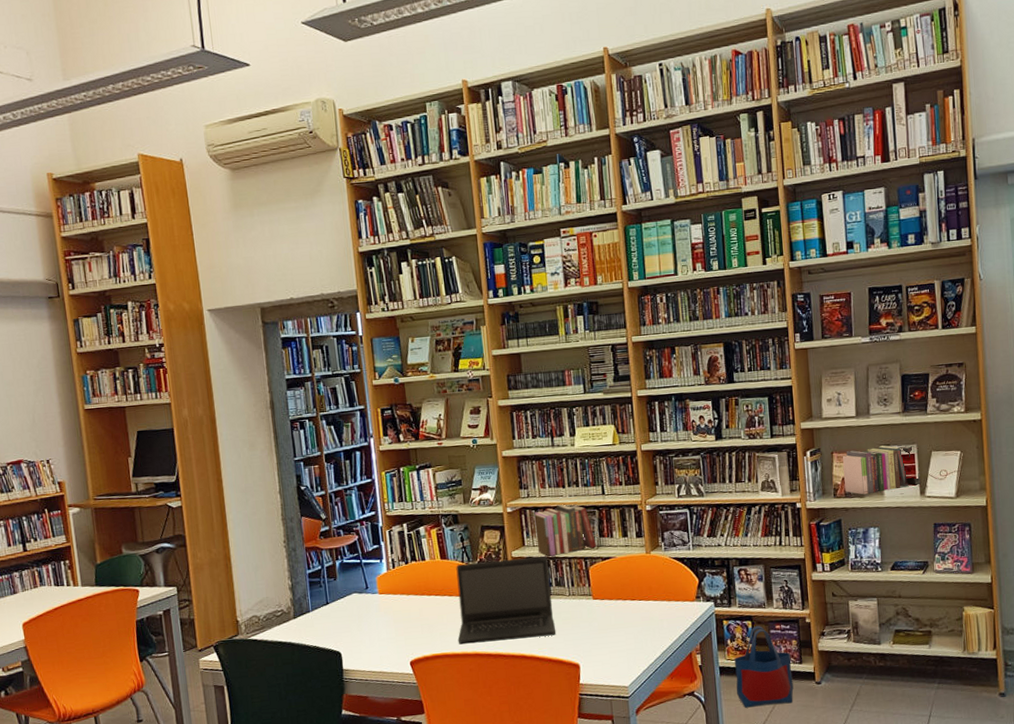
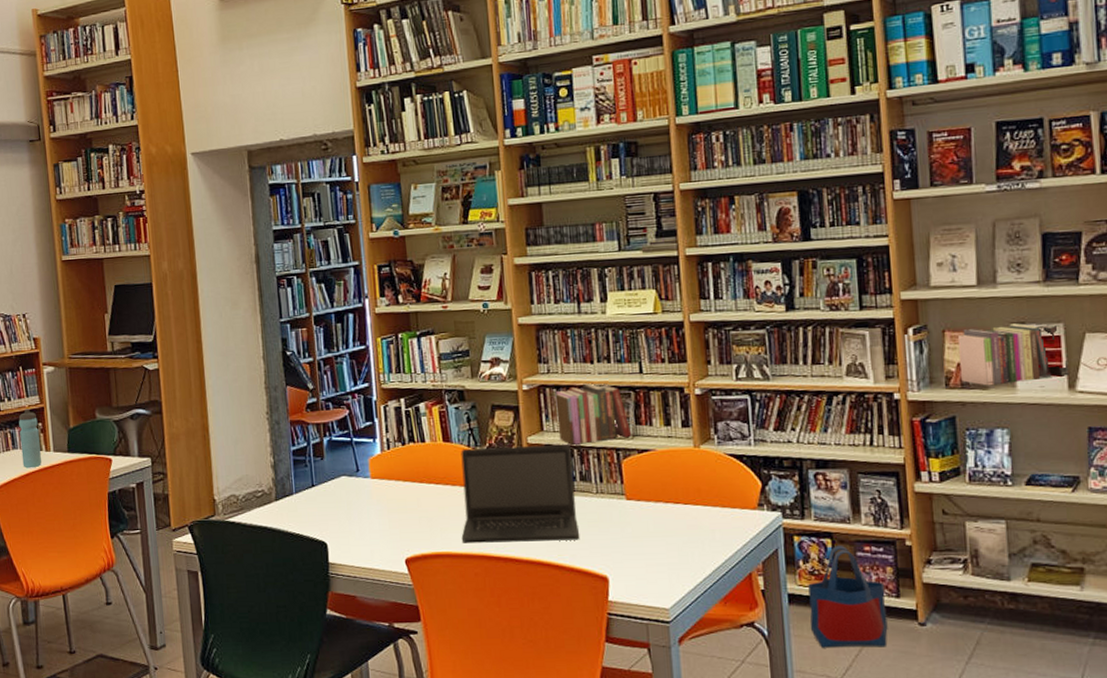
water bottle: none [45,548,70,603] -> present [18,409,42,468]

